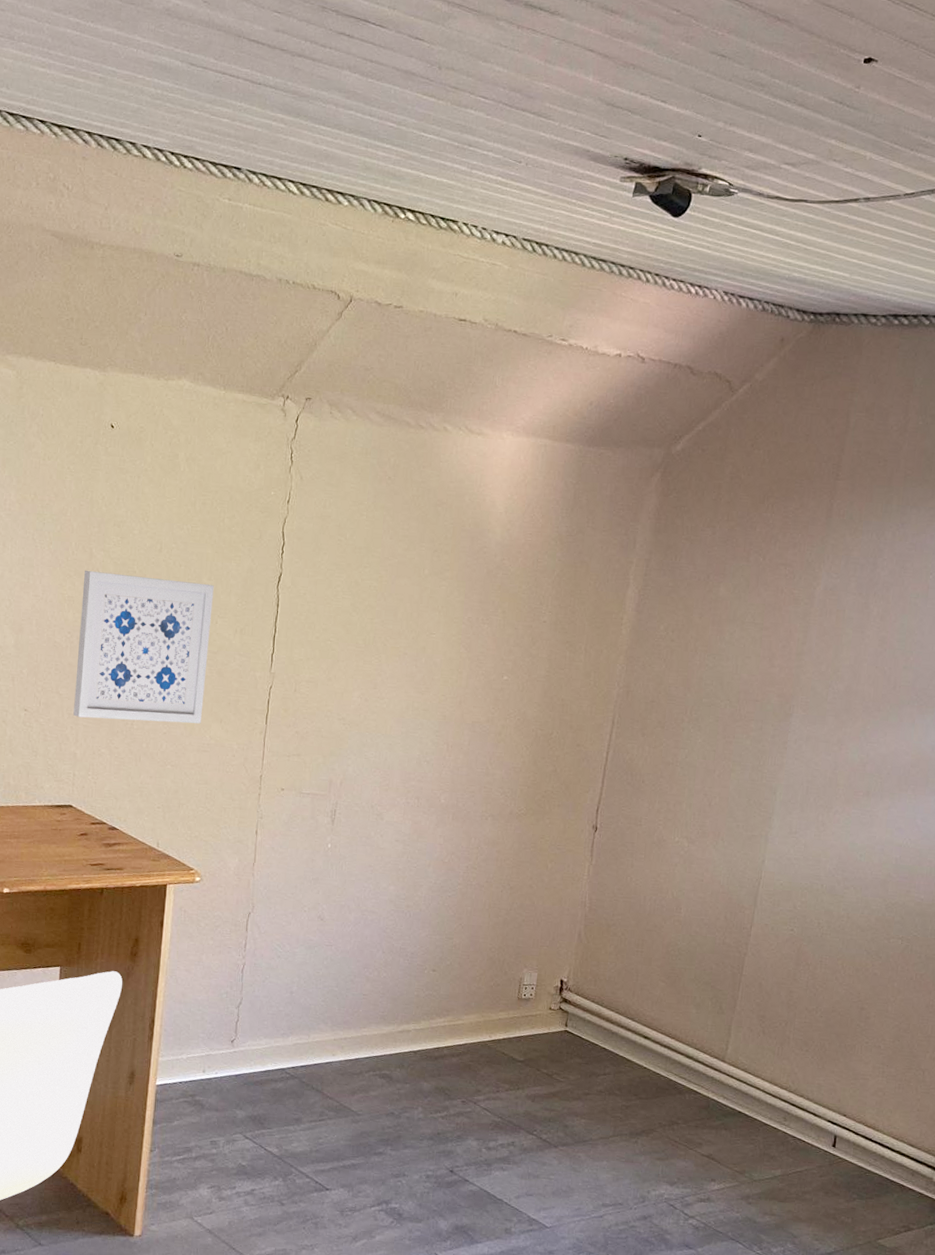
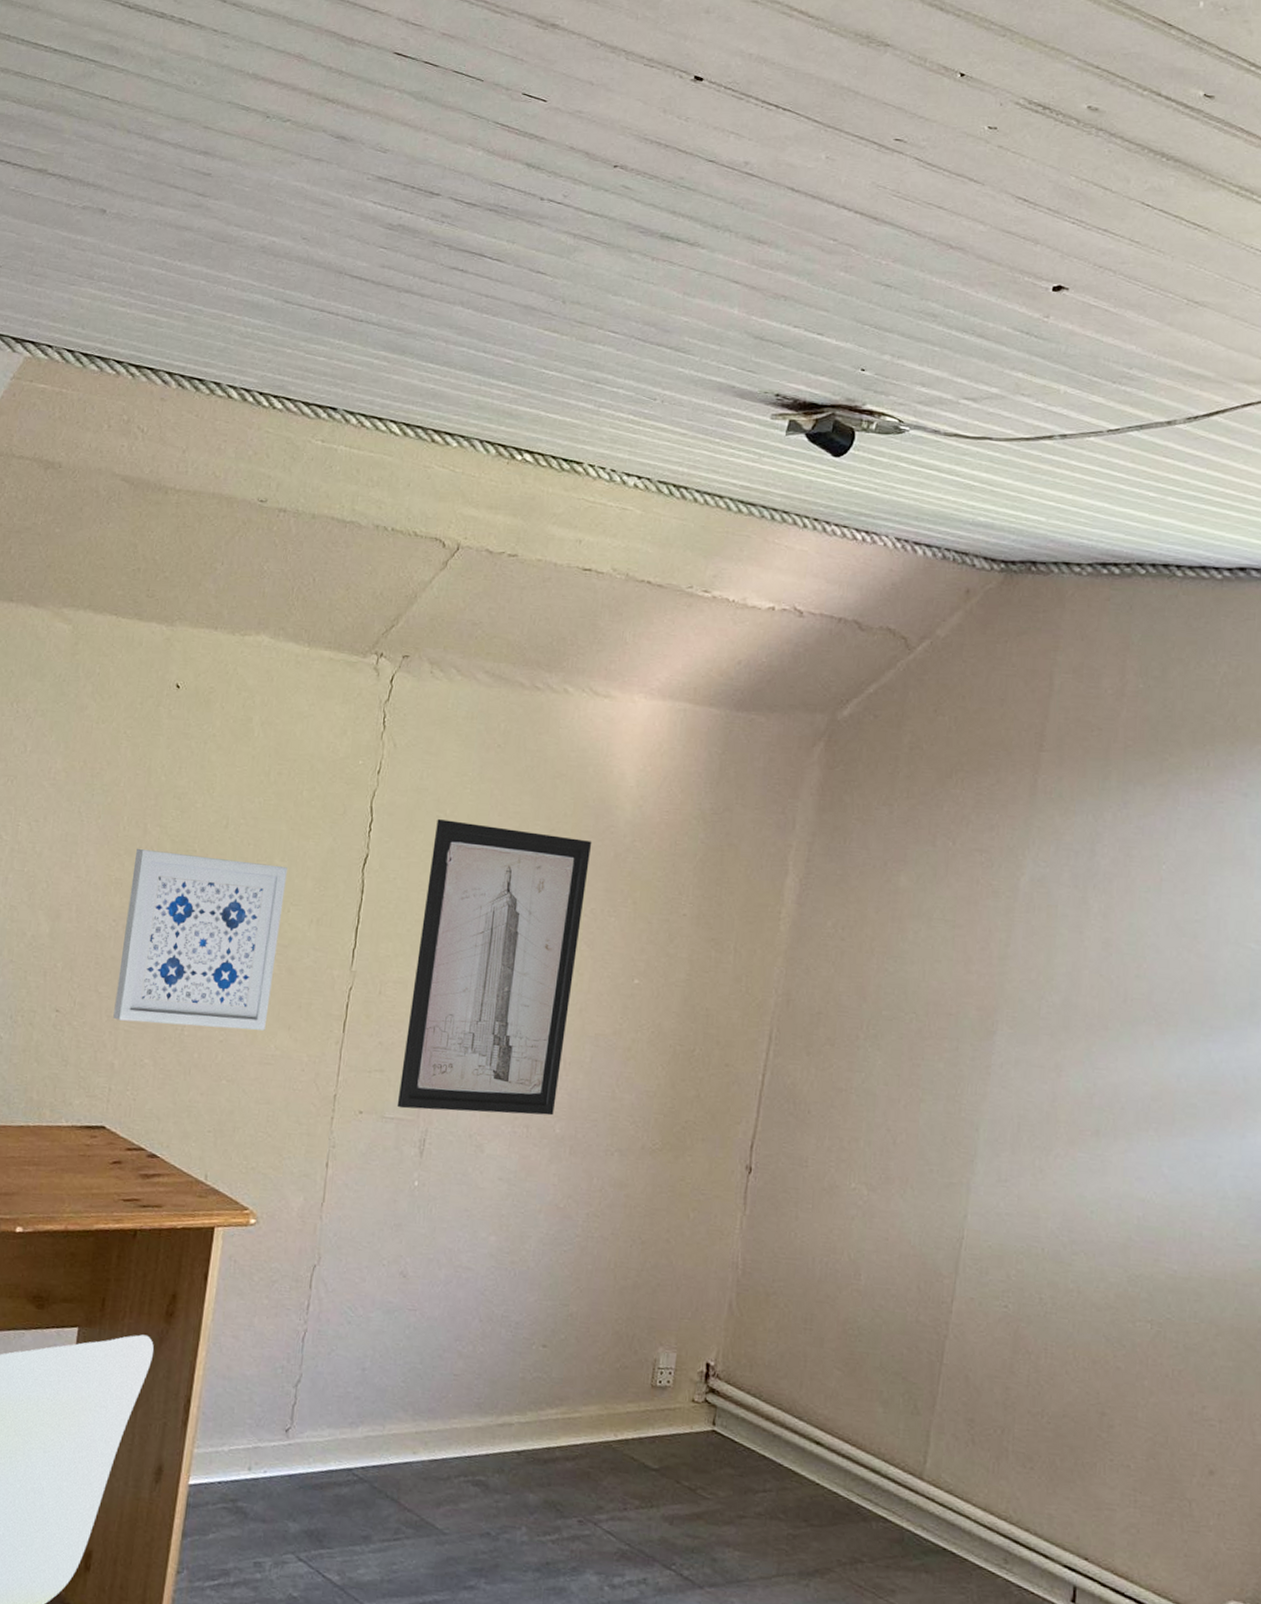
wall art: none [312,542,469,789] -> present [396,819,592,1116]

